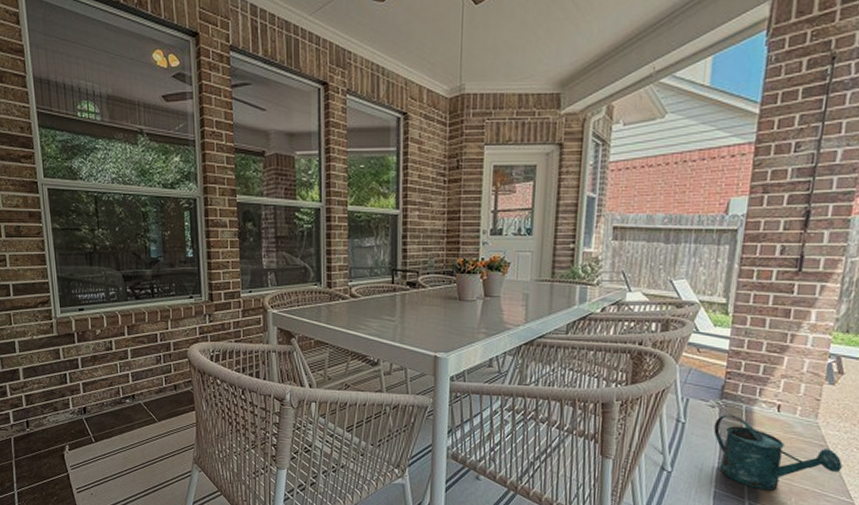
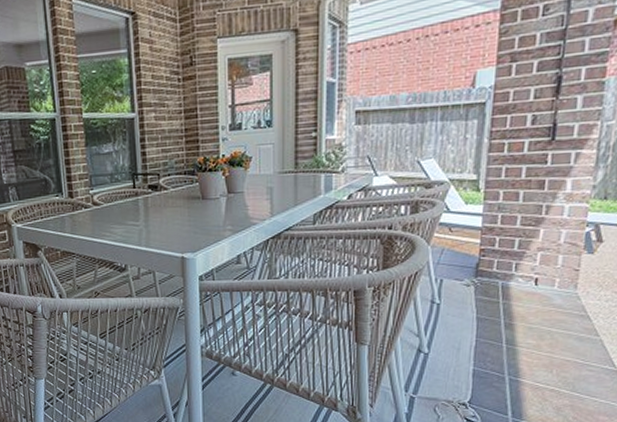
watering can: present [713,414,843,491] -> none [470,292,604,365]

